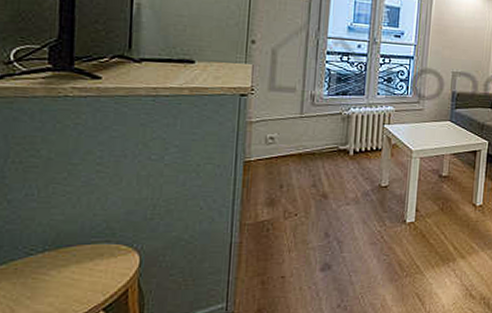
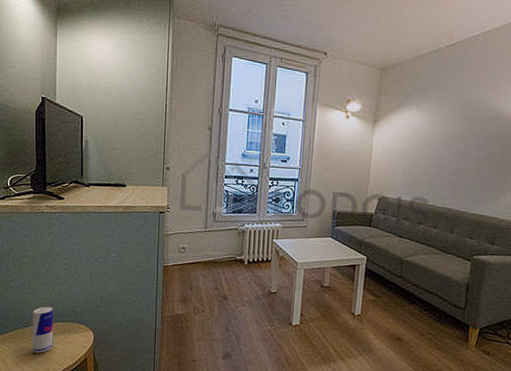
beverage can: none [39,224,78,290] -> present [32,306,54,353]

